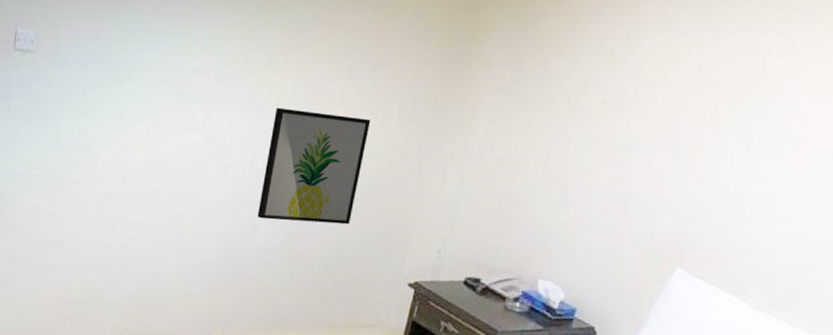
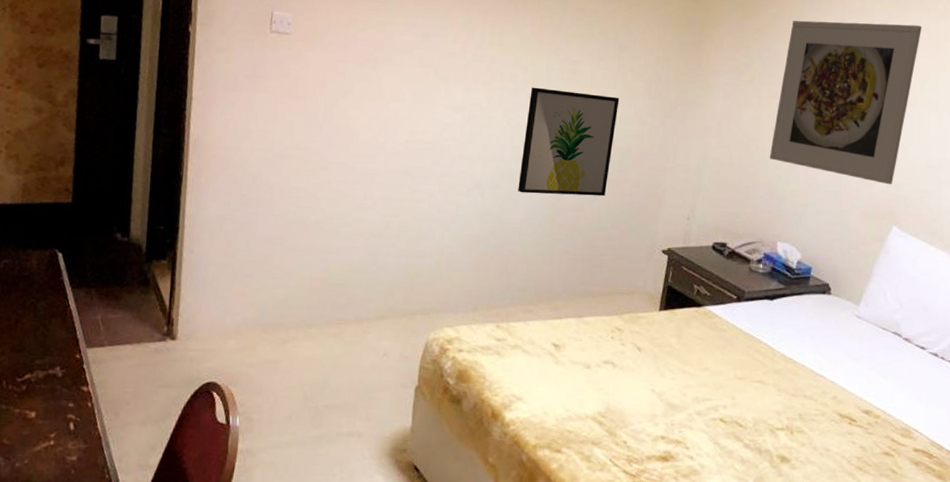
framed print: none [536,32,737,221] -> present [769,20,922,185]

